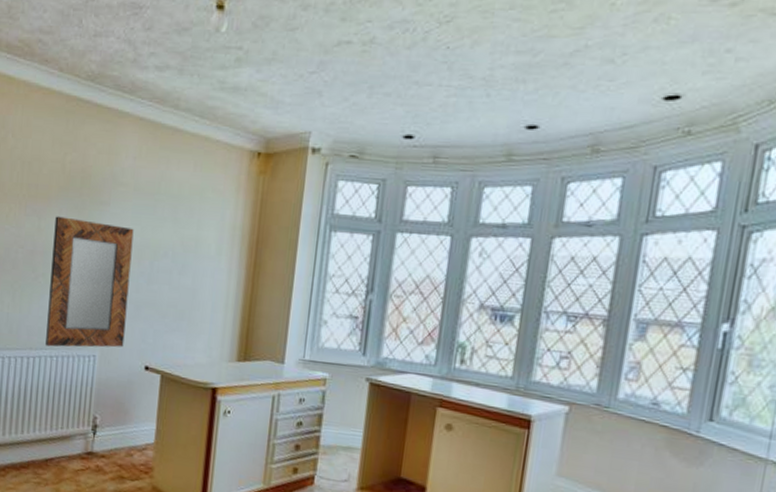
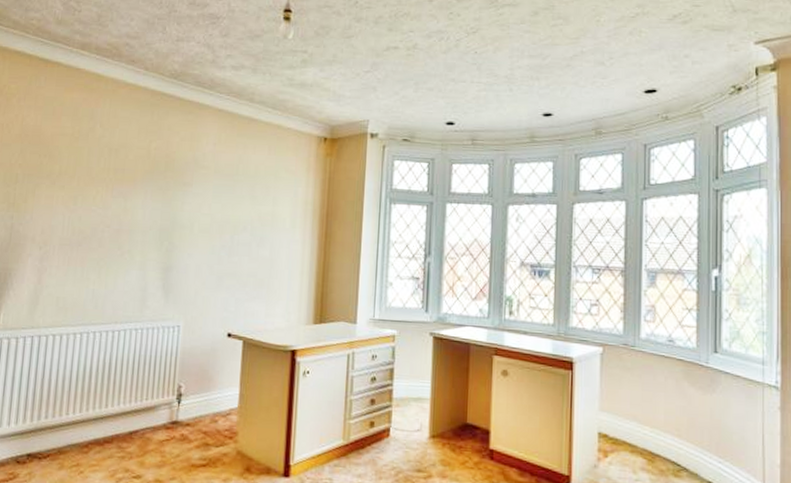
home mirror: present [45,216,134,348] -> none [131,197,215,320]

